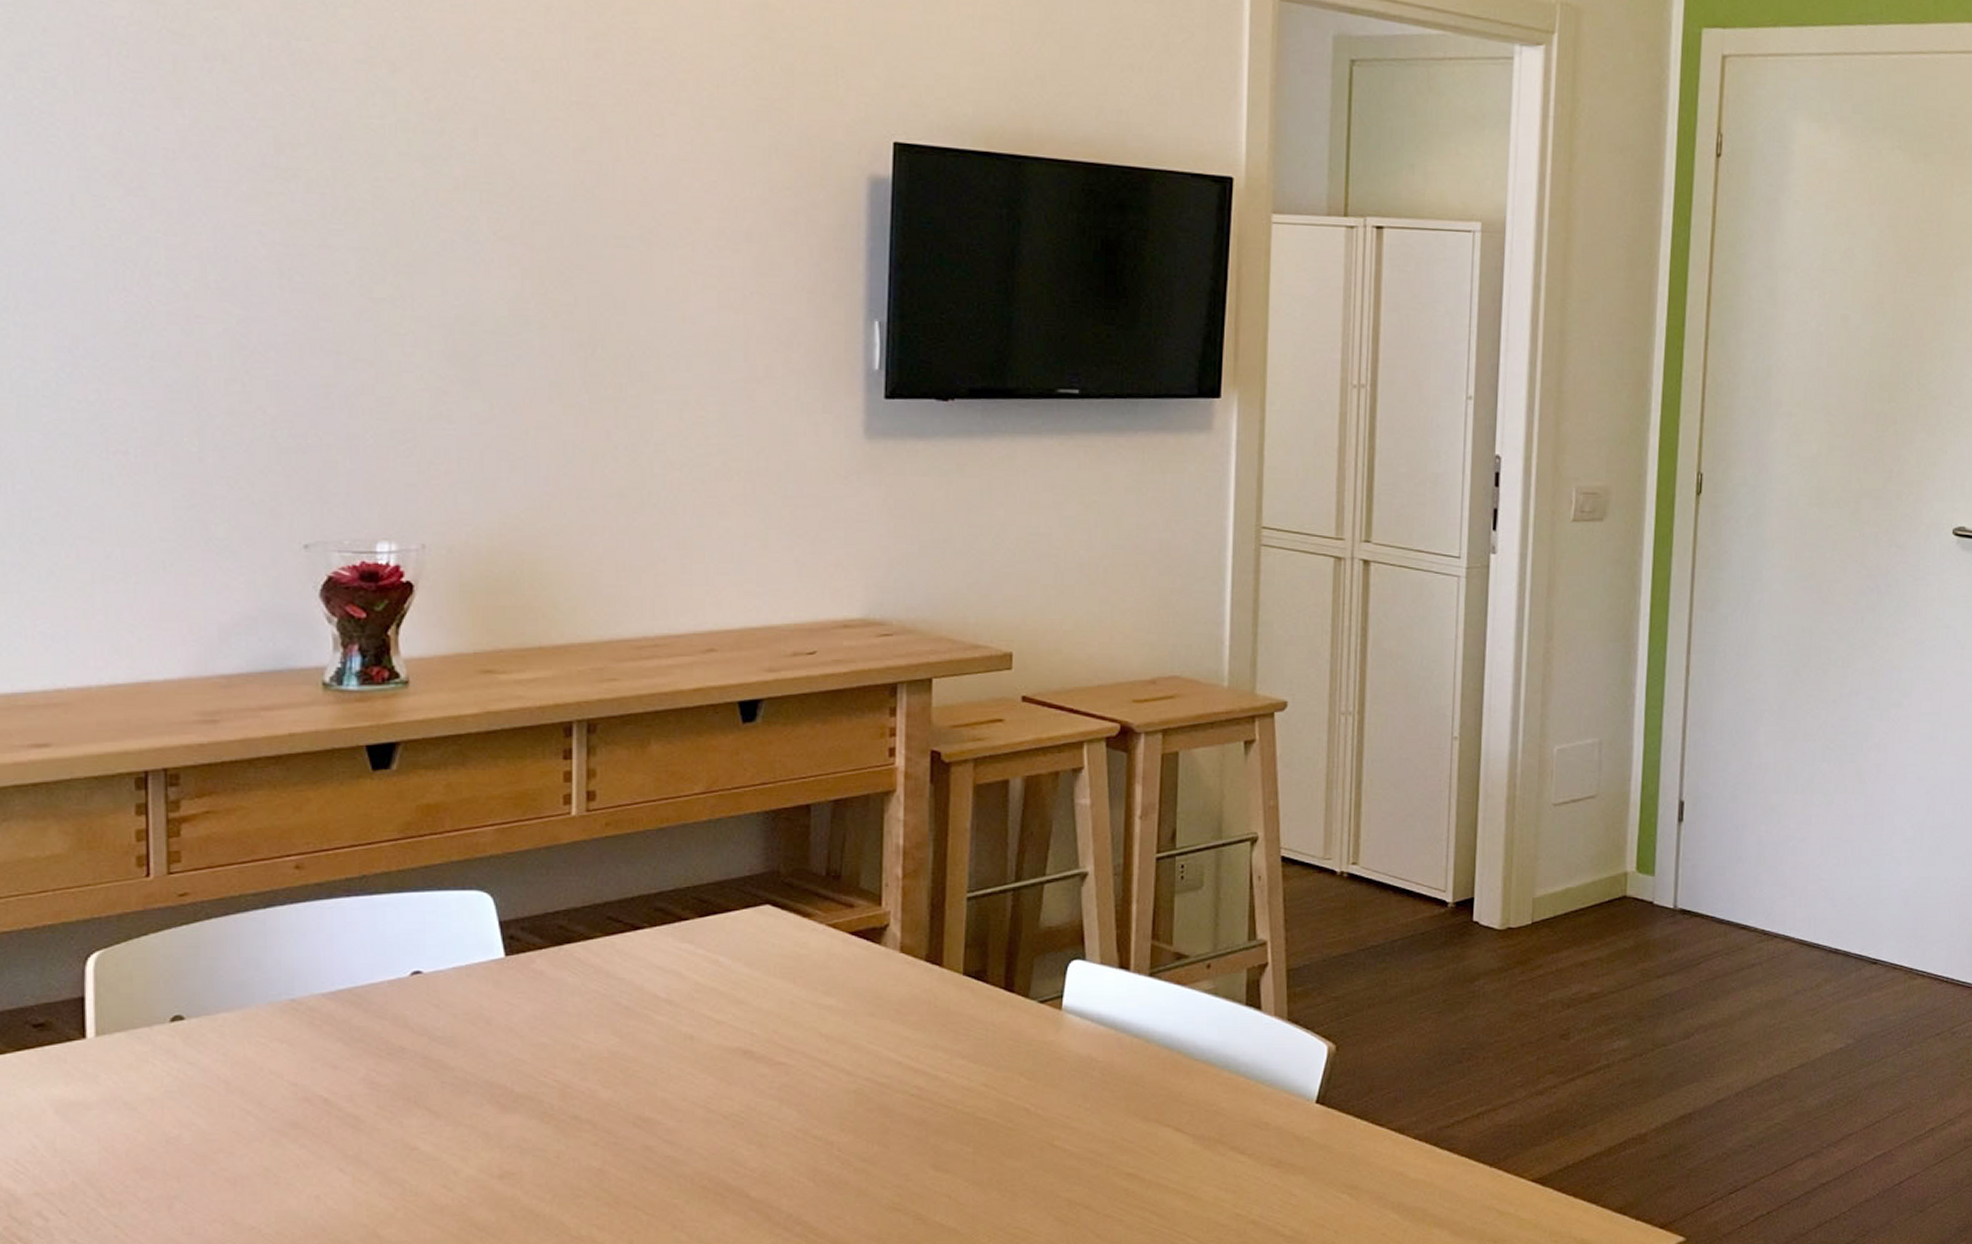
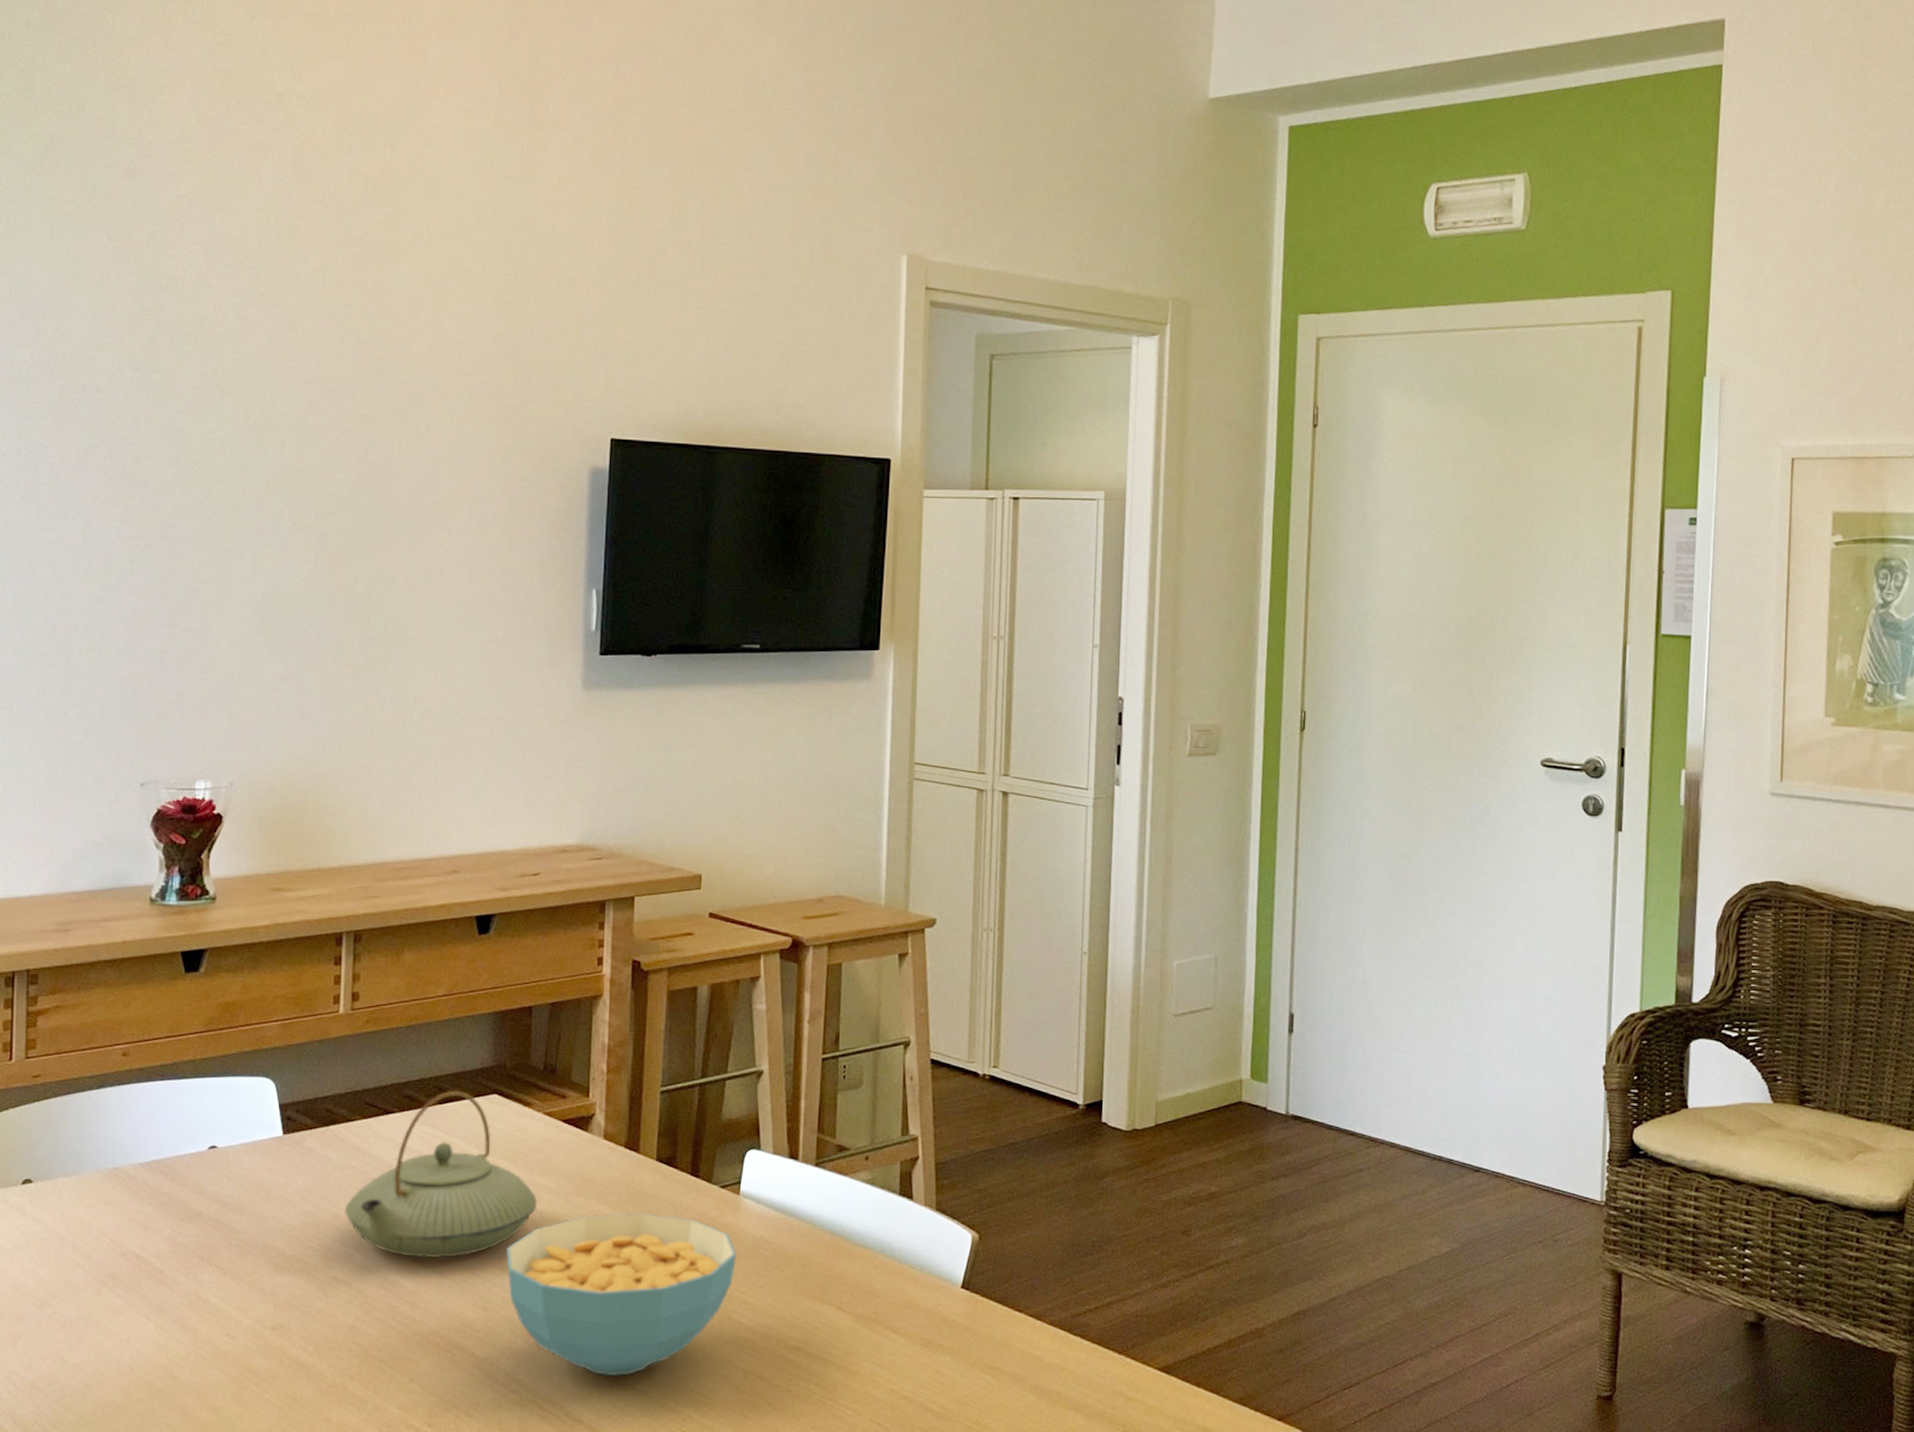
teapot: none [585,901,822,1092] -> present [344,1090,538,1259]
cereal bowl: none [785,1033,1060,1214] -> present [506,1213,737,1377]

